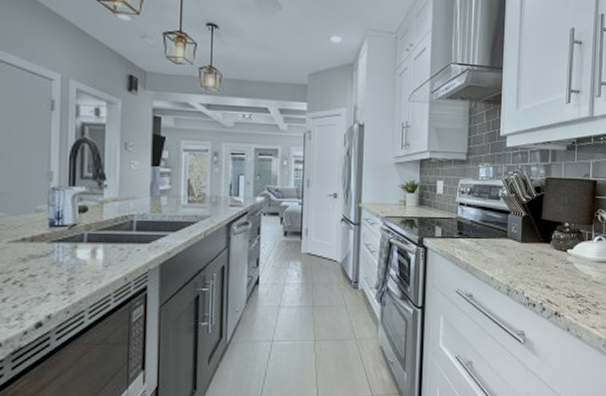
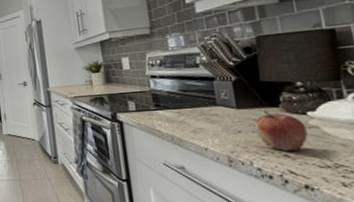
fruit: none [530,246,565,282] -> present [253,111,308,151]

